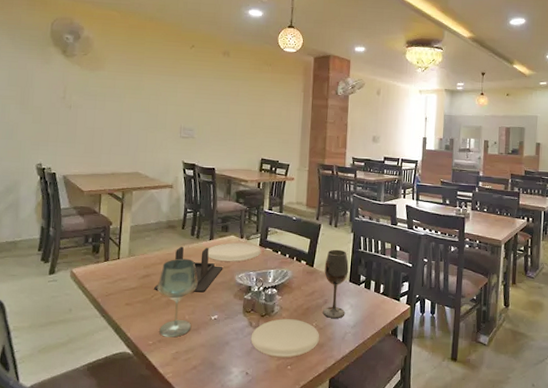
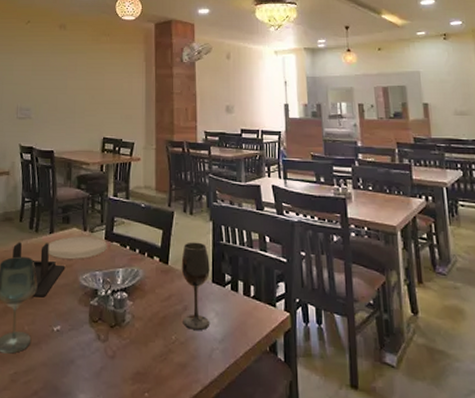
plate: present [251,319,320,358] -> none [99,330,182,383]

